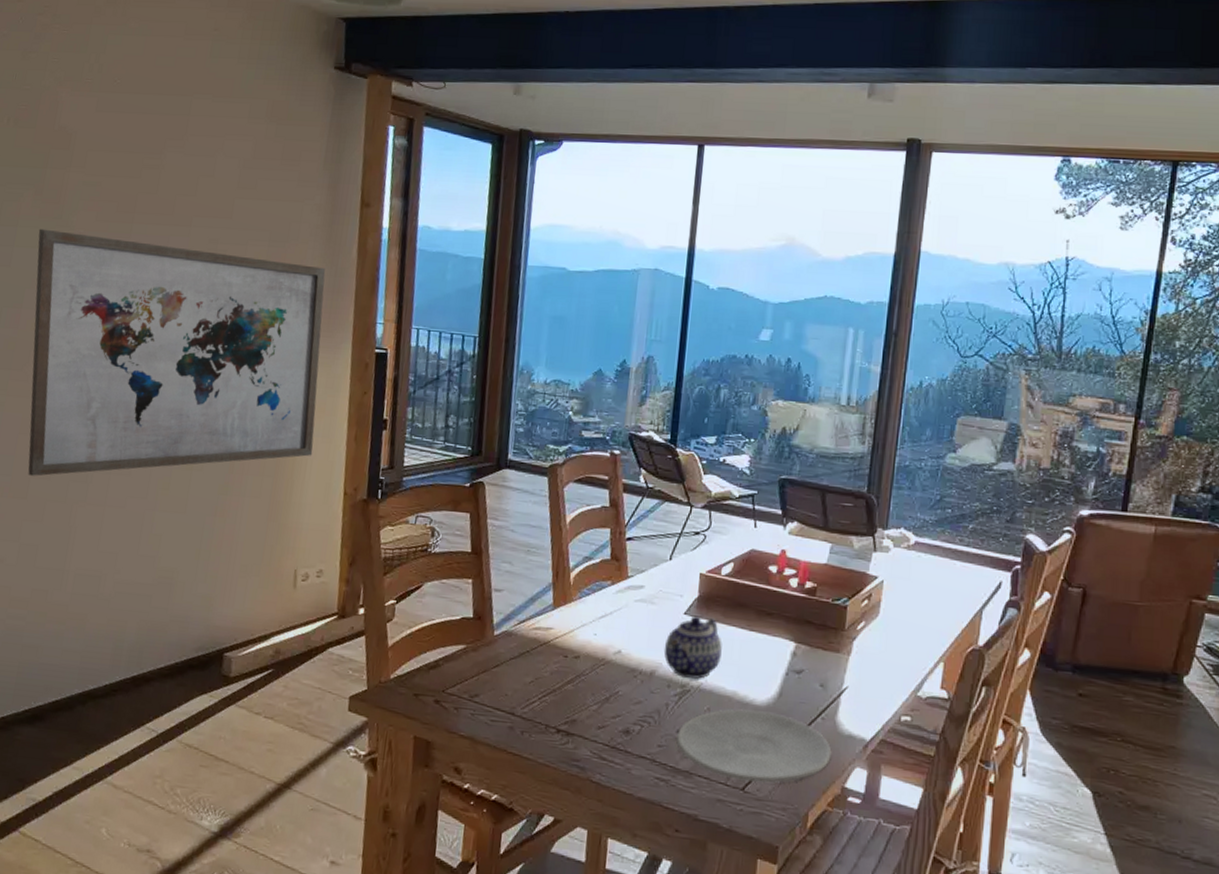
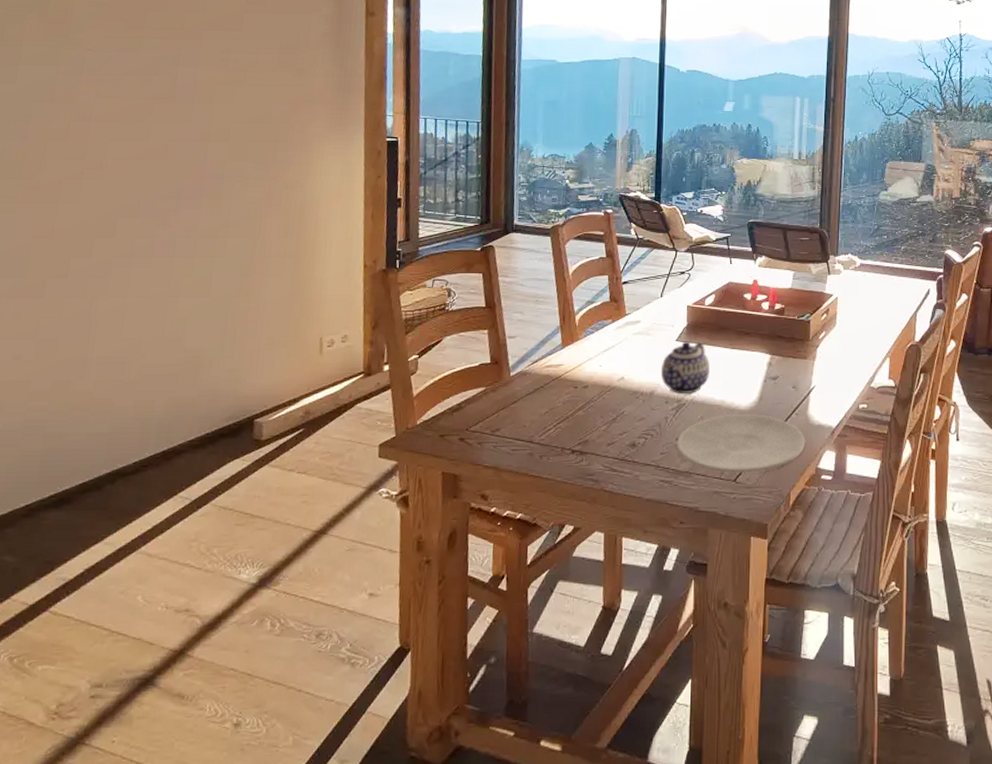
wall art: present [28,228,326,476] -> none [43,47,336,276]

